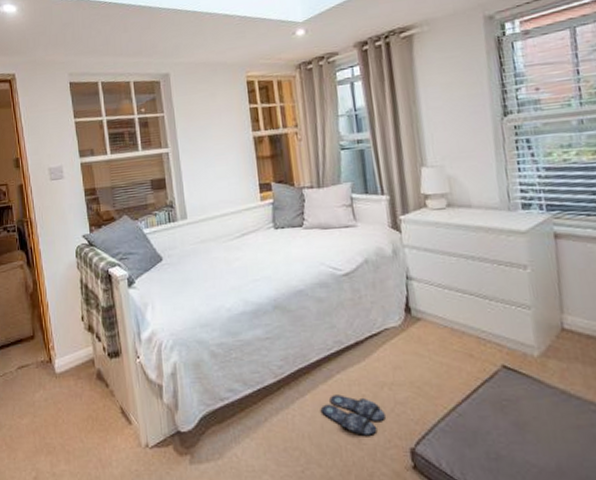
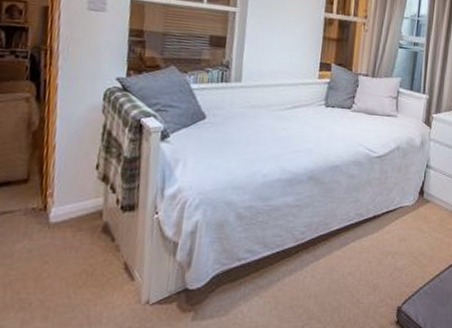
slippers: present [320,394,385,436] -> none [330,260,384,296]

